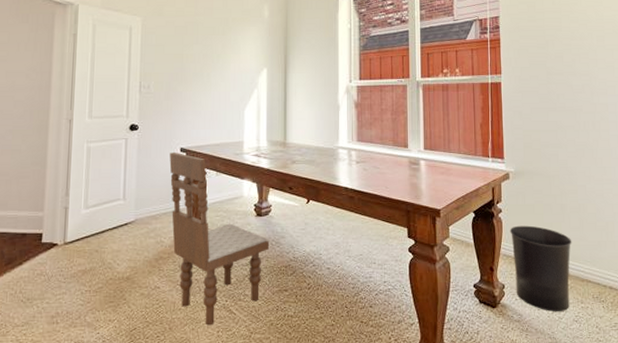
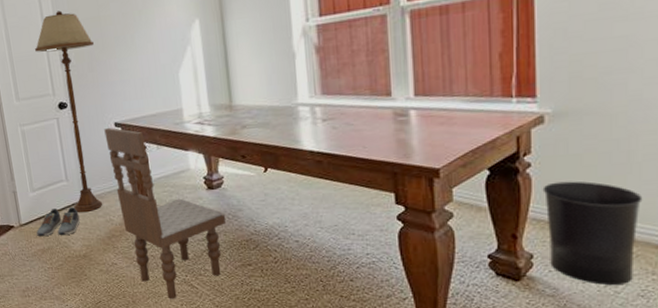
shoe: none [81,227,130,257] -> present [36,207,80,237]
floor lamp: none [117,44,173,233] -> present [35,10,102,213]

